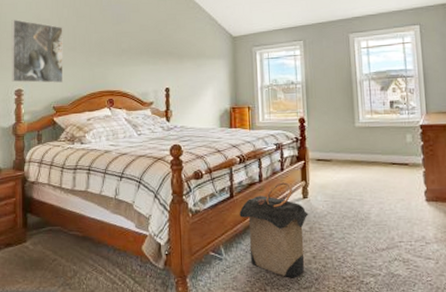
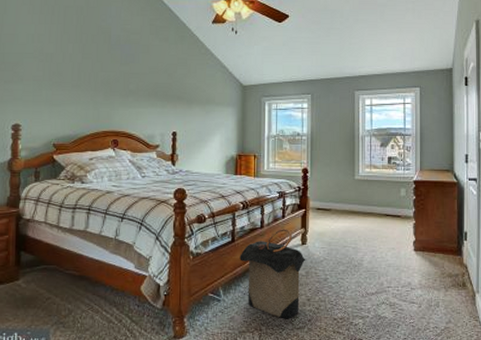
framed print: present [12,19,64,83] -> none [9,50,67,120]

